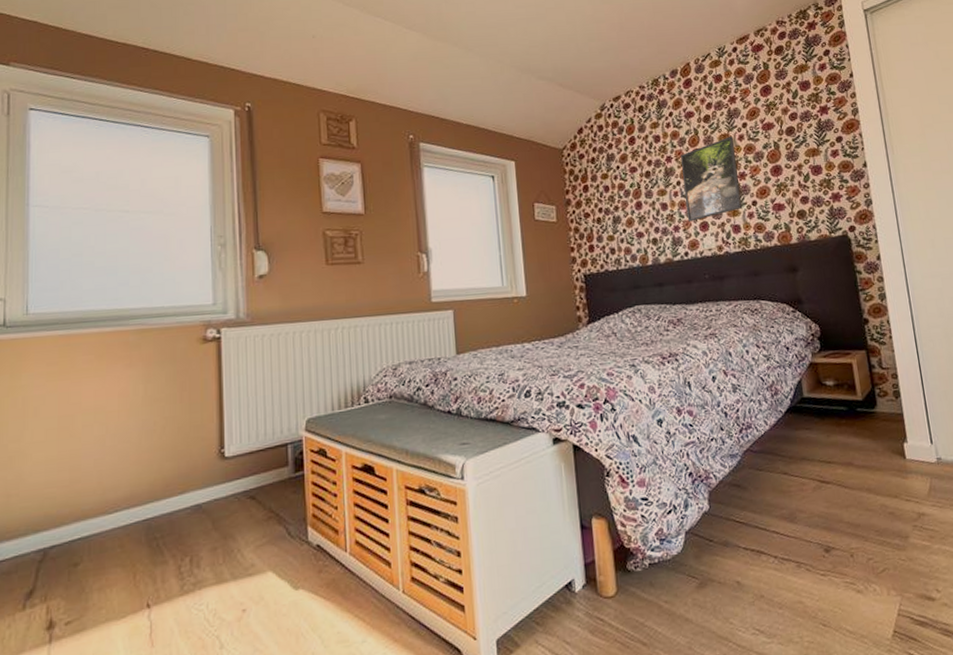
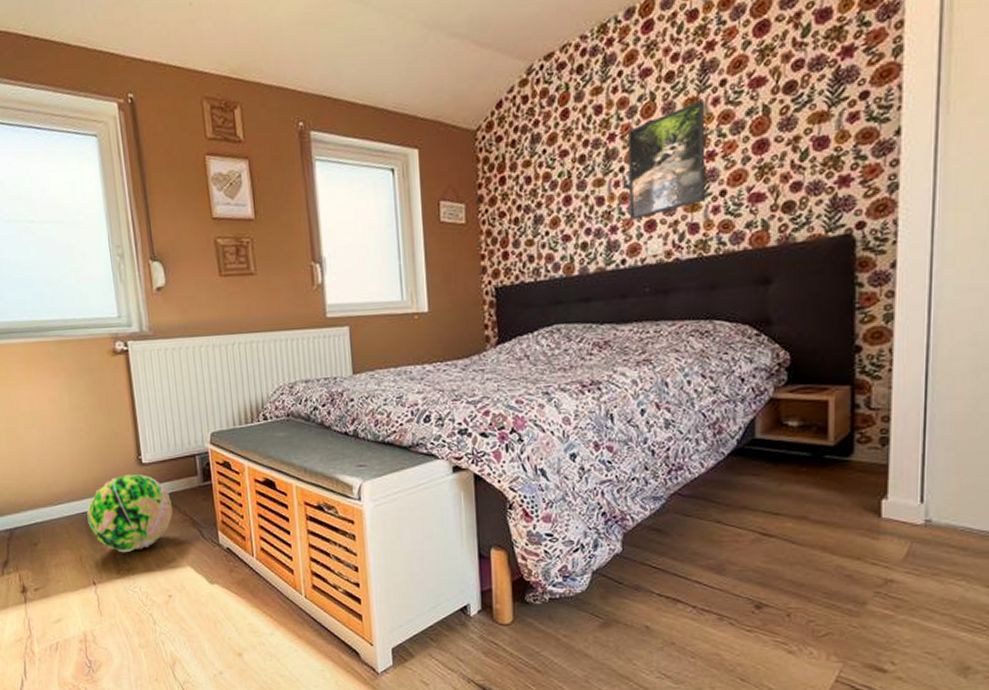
decorative ball: none [150,469,256,564] -> present [87,474,173,553]

